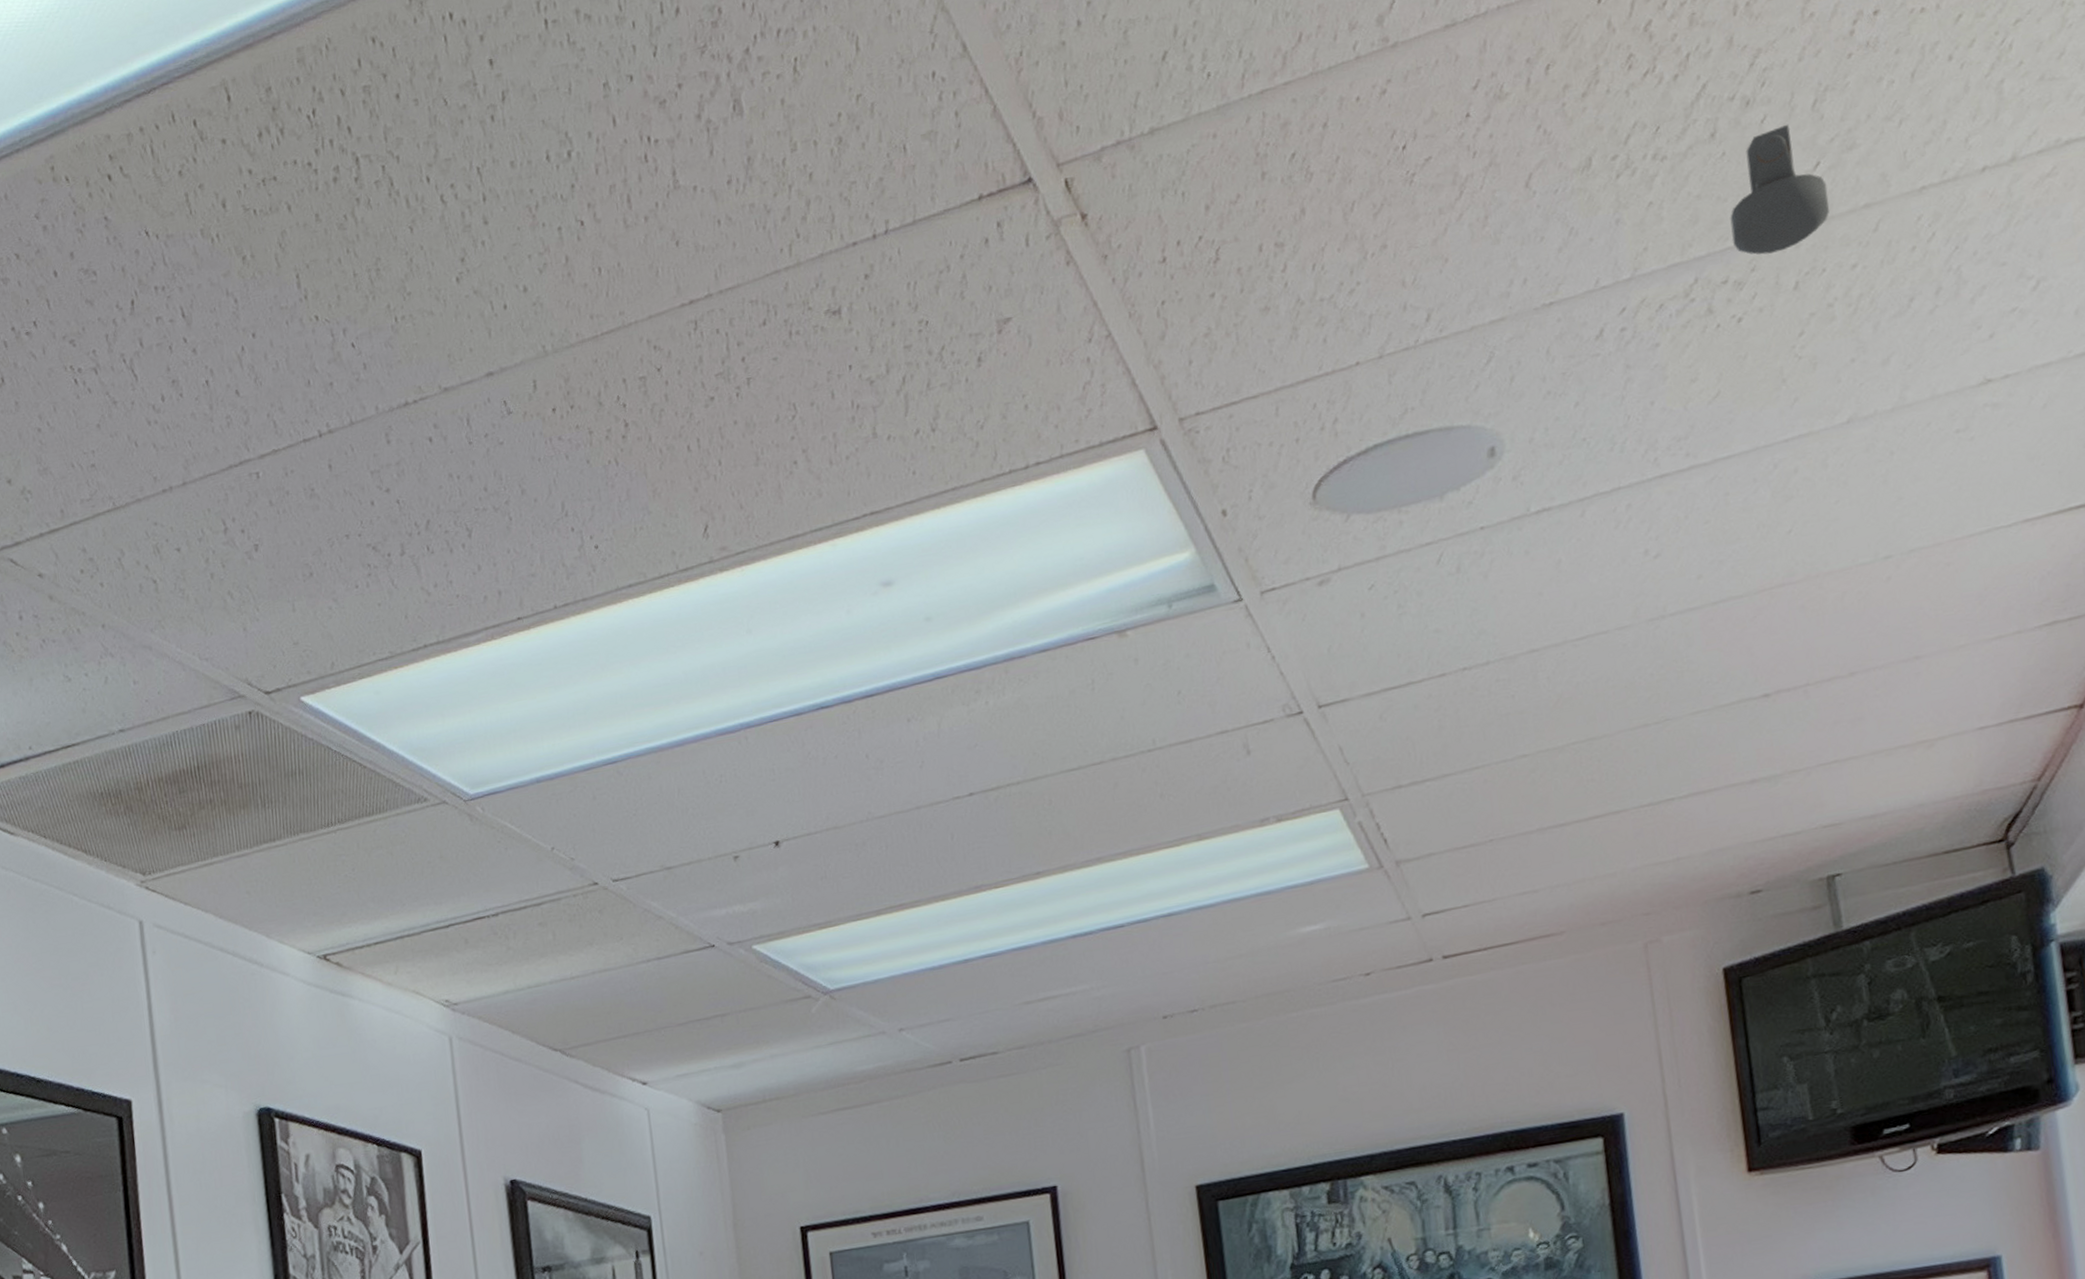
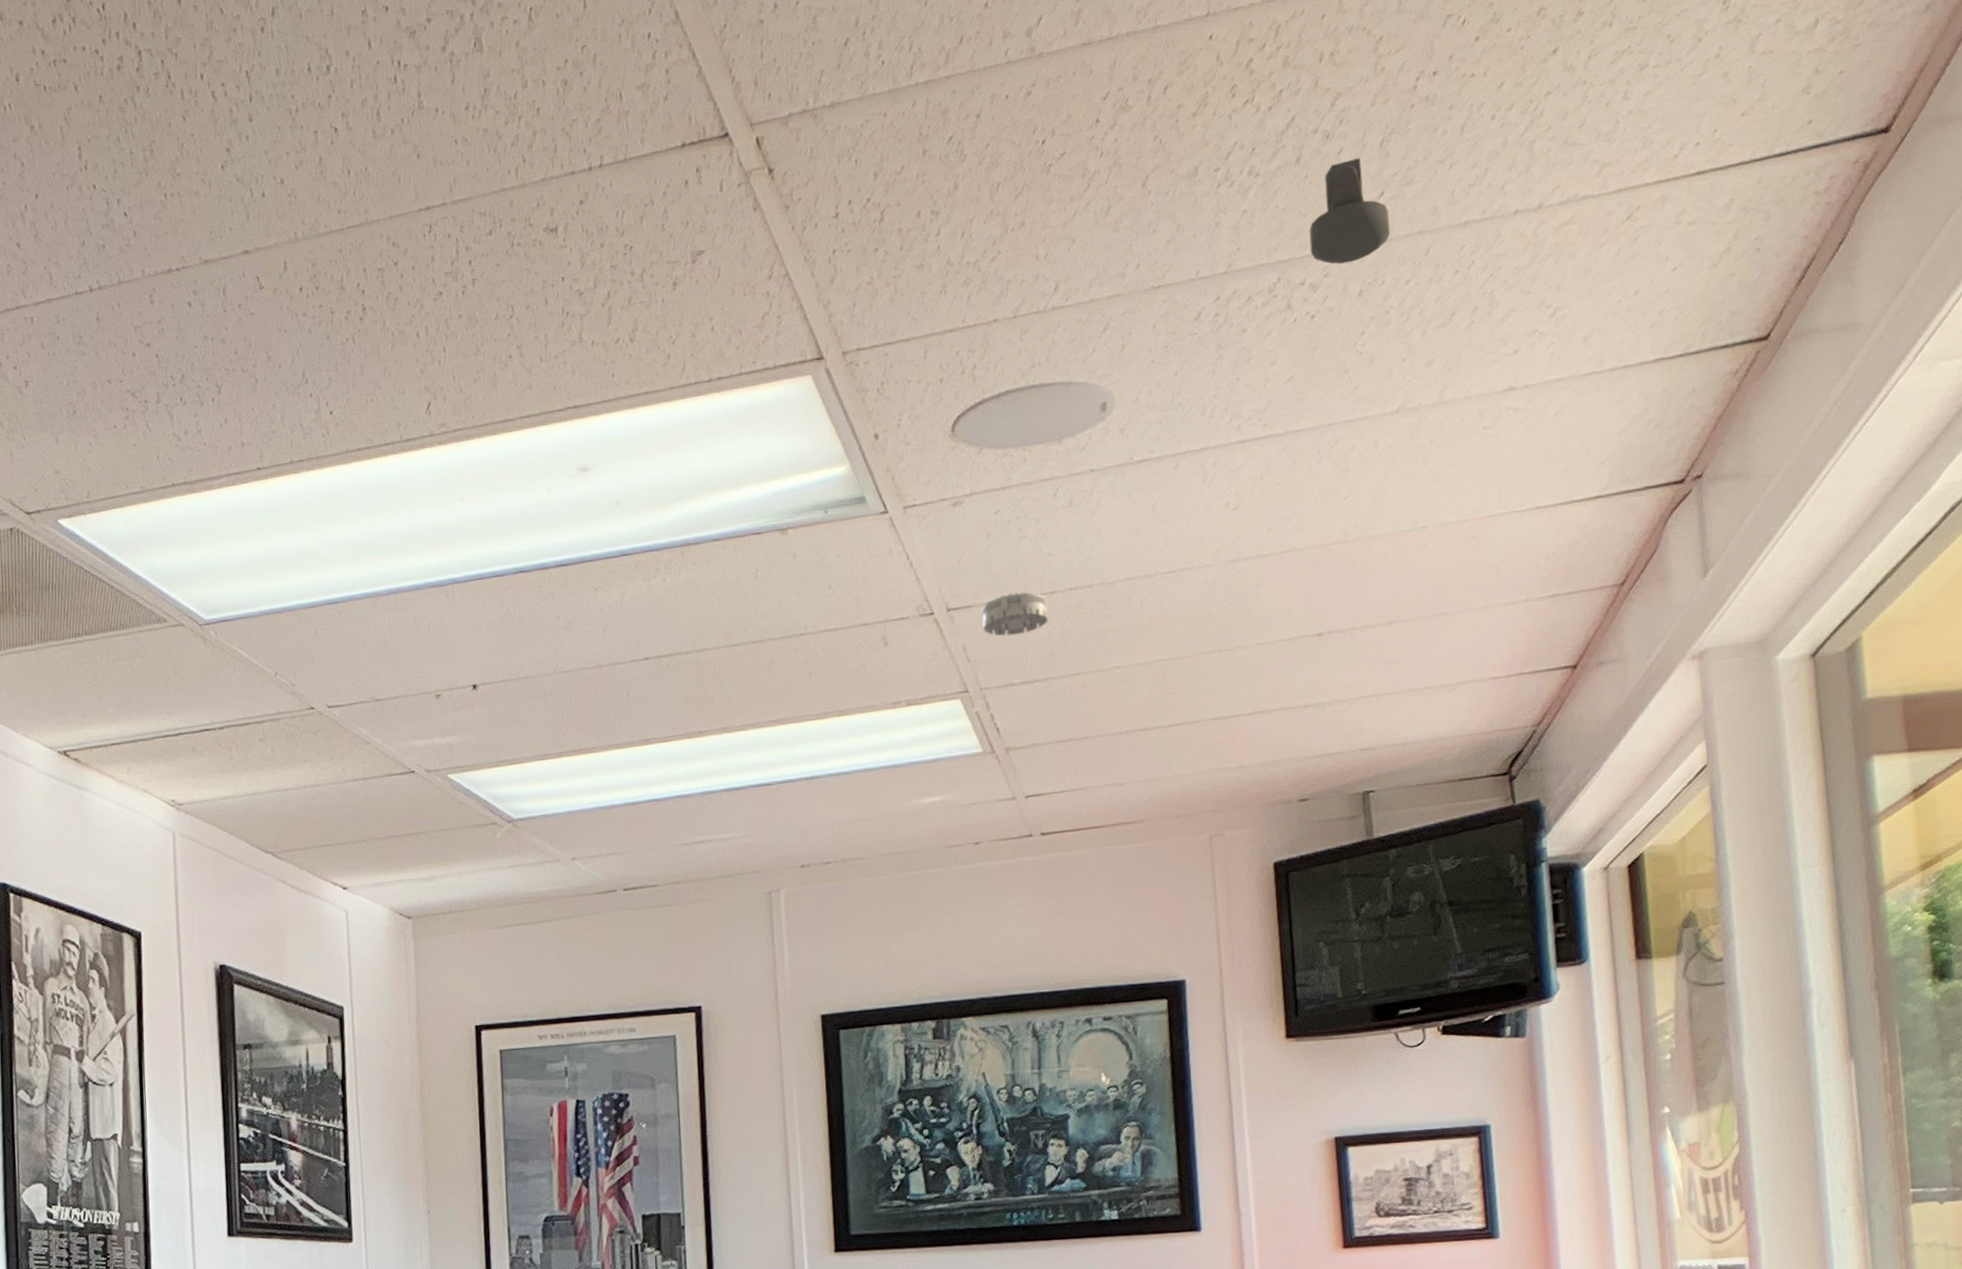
smoke detector: none [1359,677,1439,732] -> present [981,592,1048,636]

